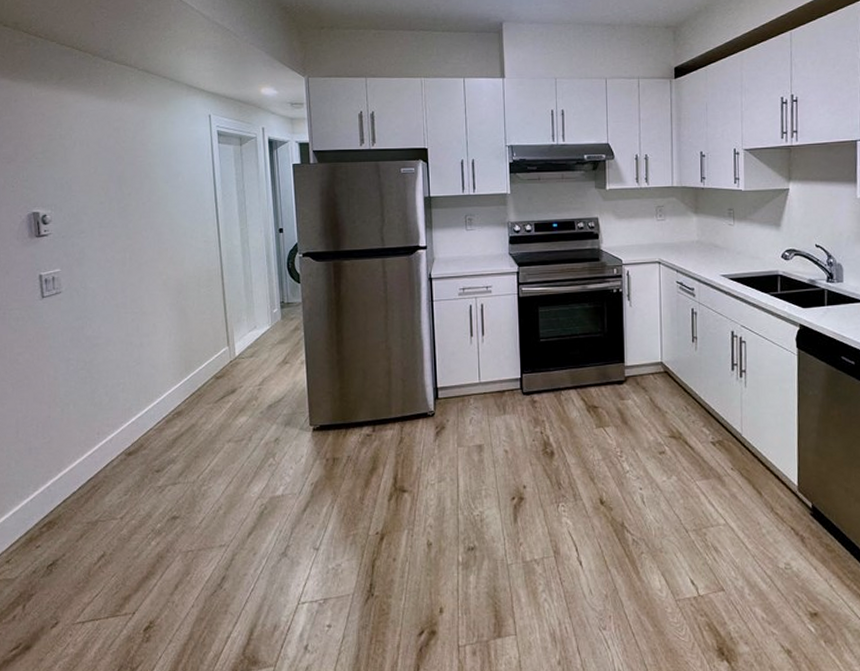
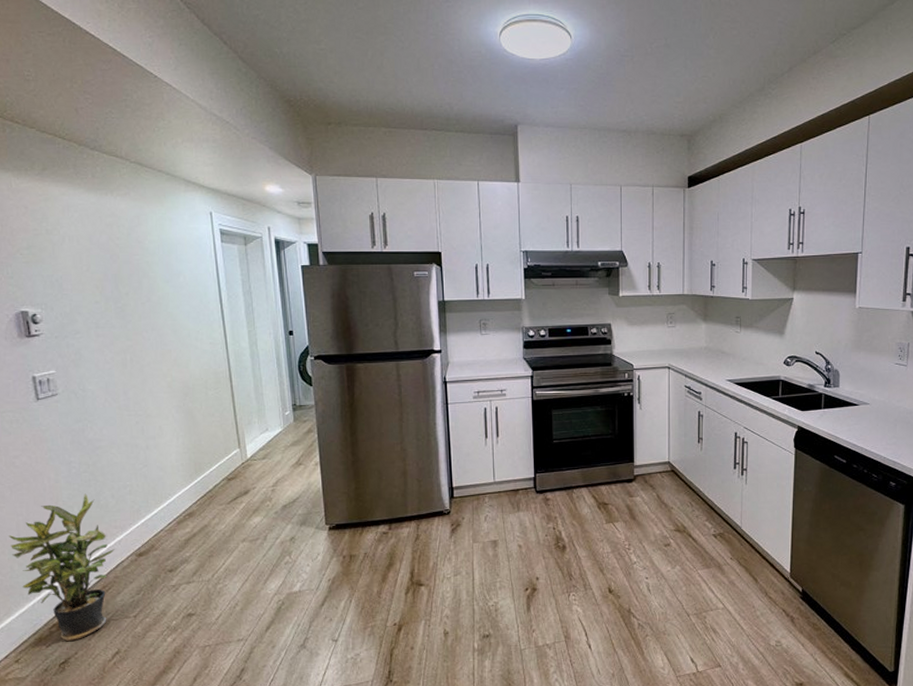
potted plant: none [8,391,106,543] -> present [9,493,115,642]

